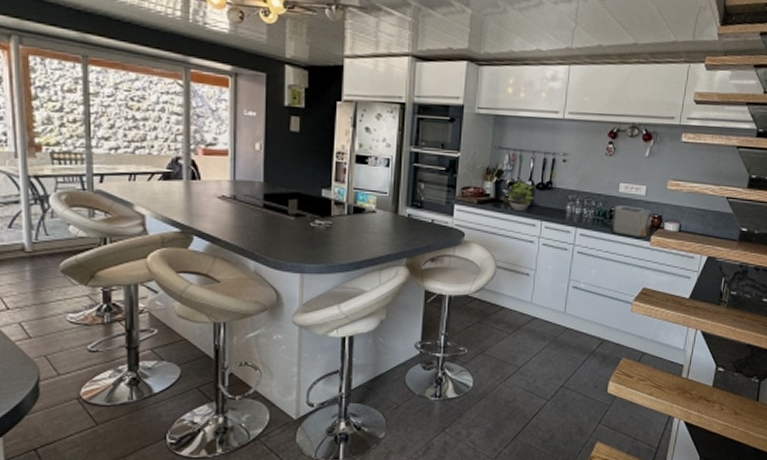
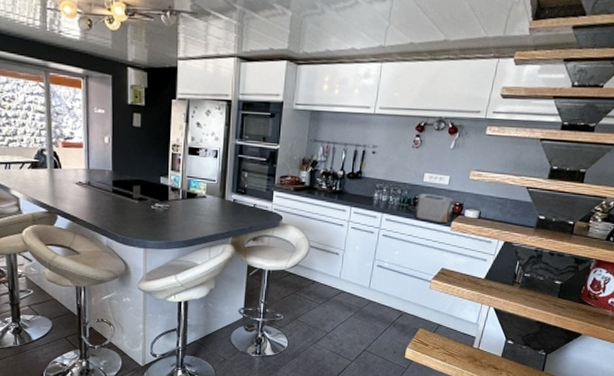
potted plant: present [507,182,534,212] -> none [320,171,345,199]

